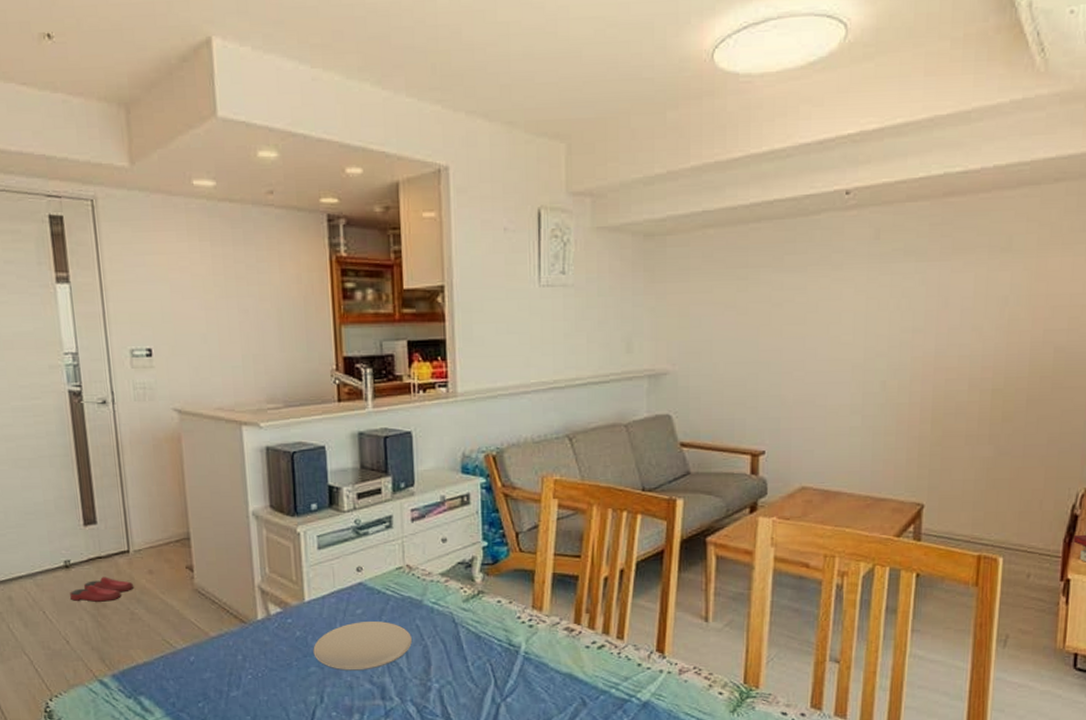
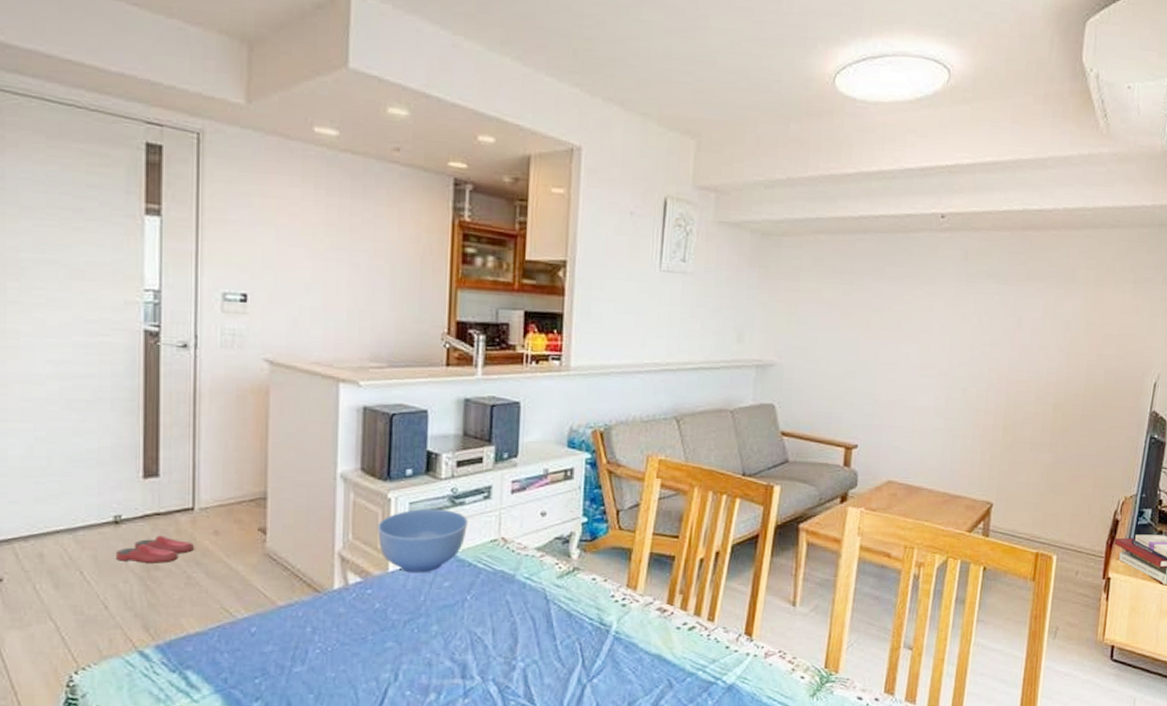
bowl: none [291,540,374,602] -> present [377,508,469,573]
plate: present [313,621,412,671] -> none [392,595,500,647]

